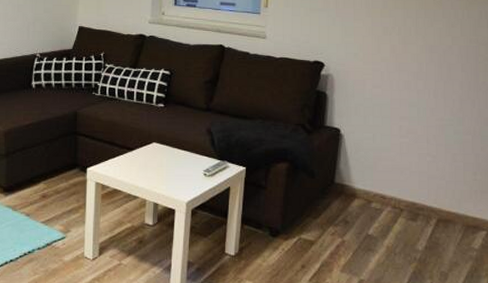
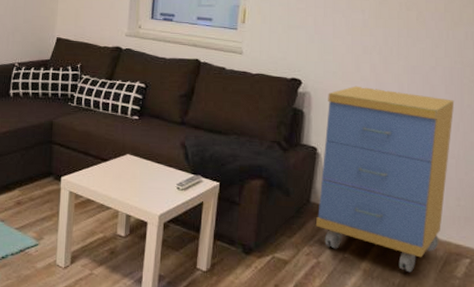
storage cabinet: none [340,66,470,247] -> present [315,86,455,273]

